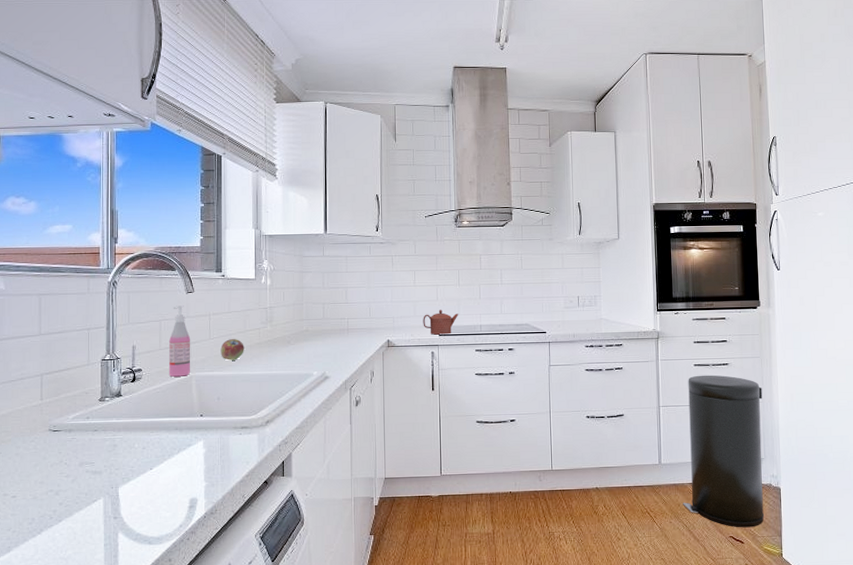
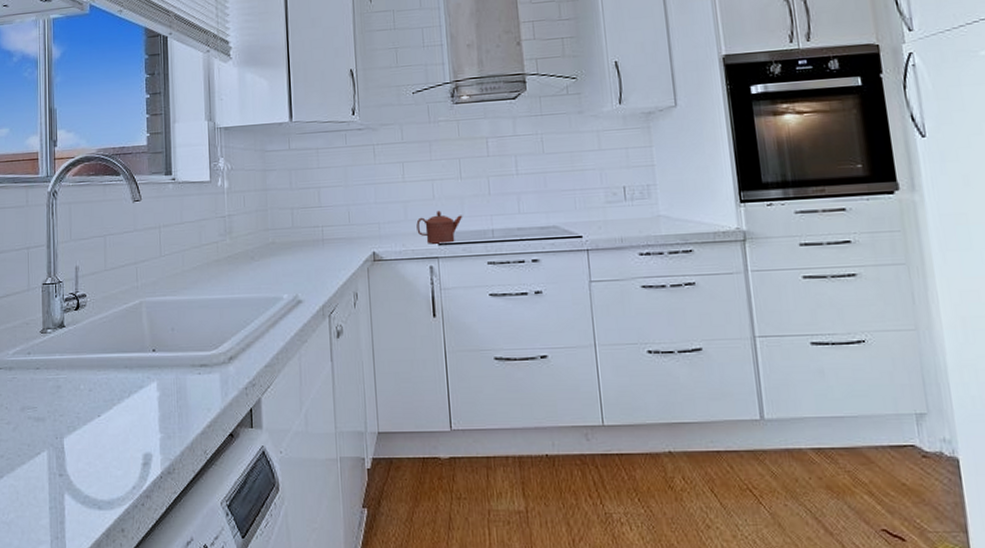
soap dispenser: present [168,305,191,377] -> none [115,217,141,303]
fruit: present [220,339,244,360] -> none [173,255,201,282]
pedal bin: present [683,375,764,528] -> none [795,290,936,518]

